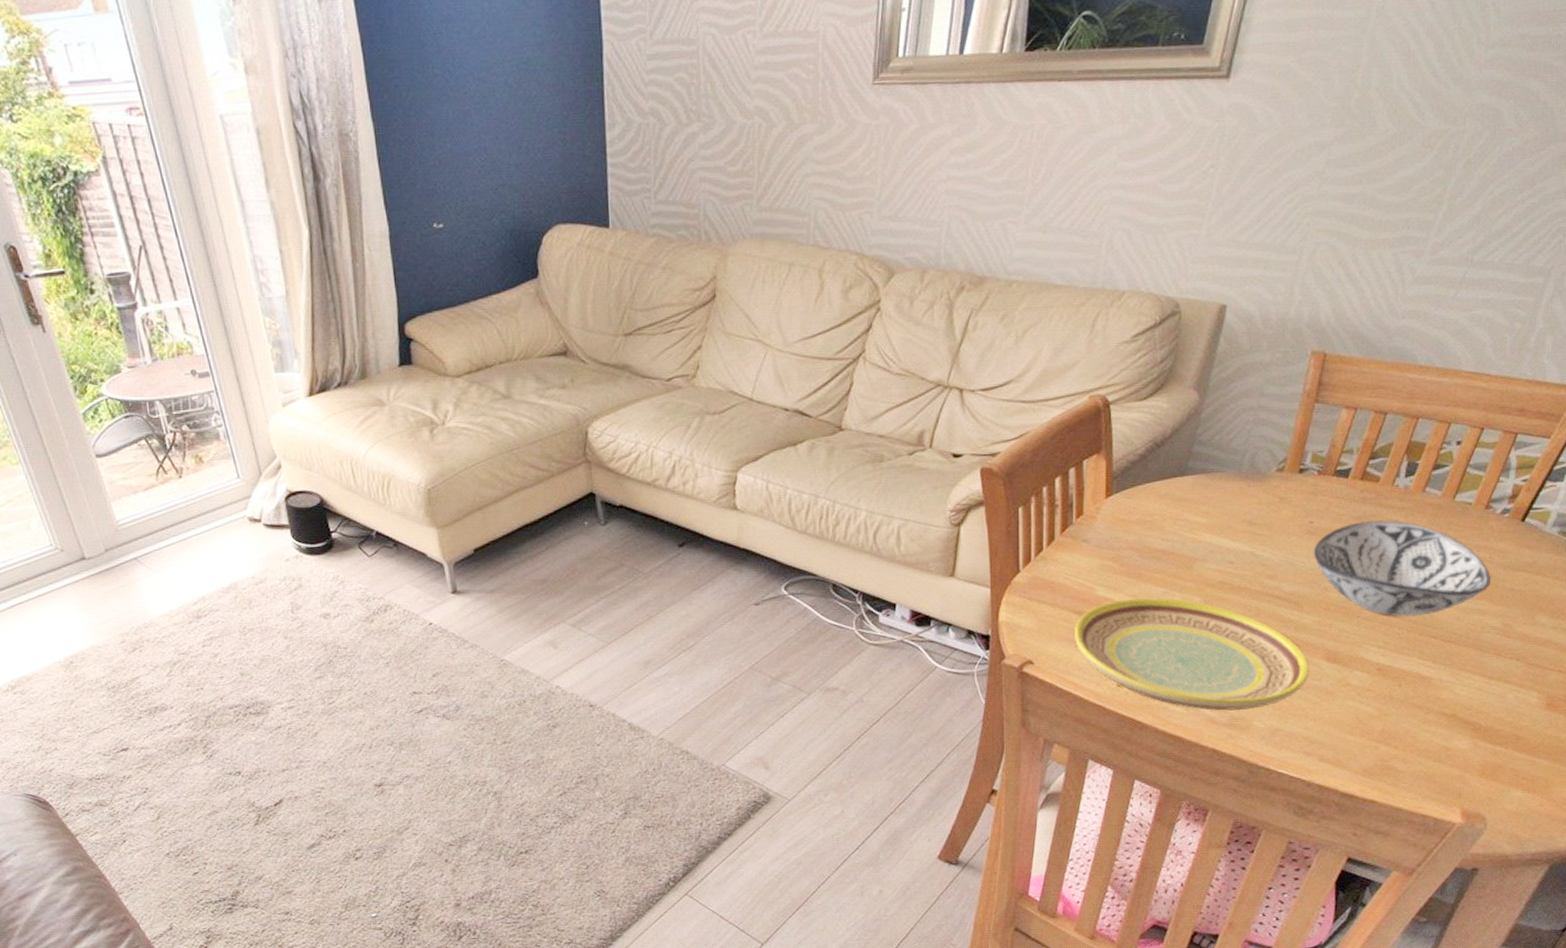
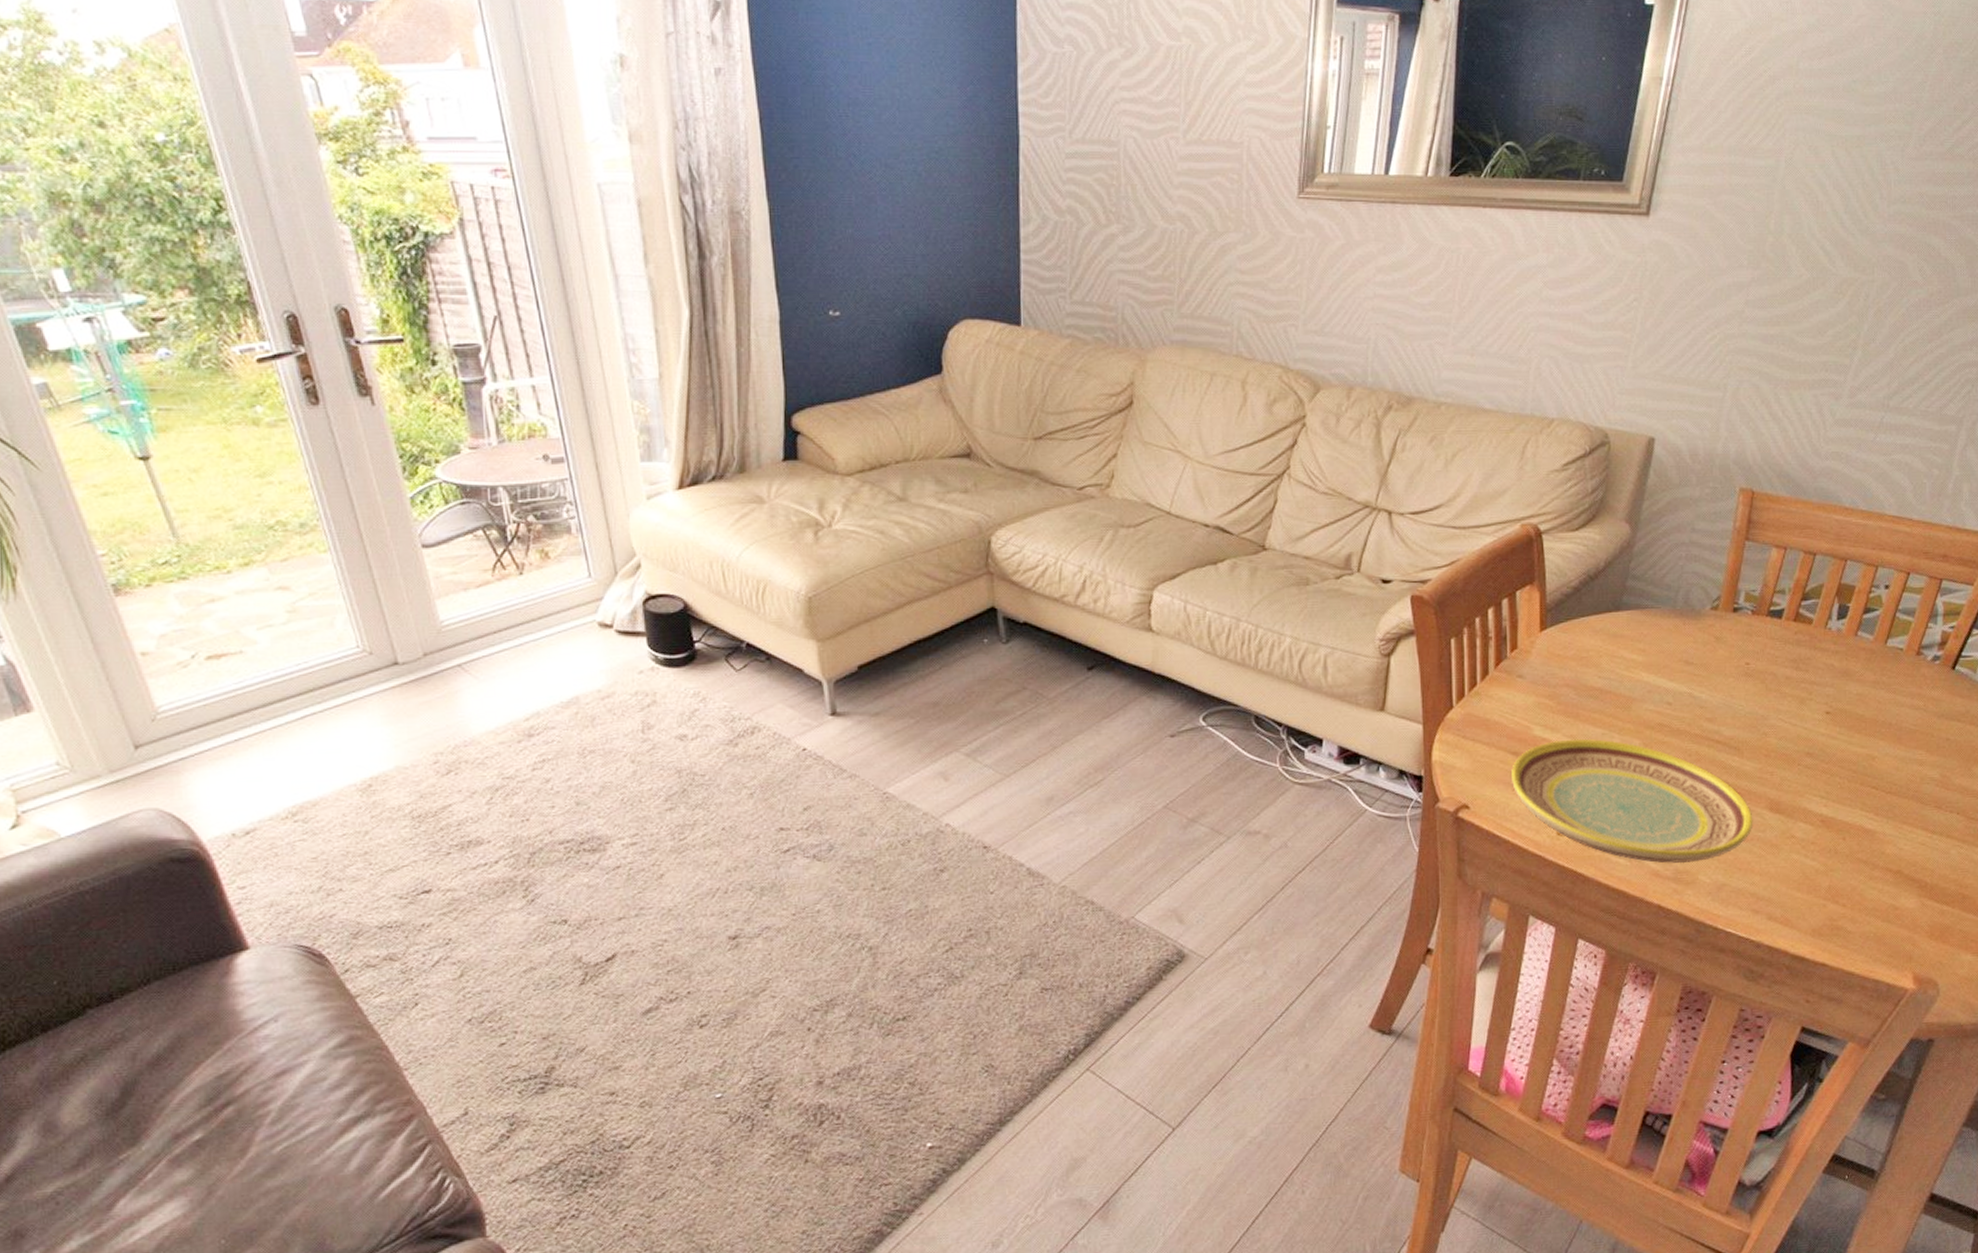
decorative bowl: present [1313,520,1491,617] -> none [1751,664,1926,766]

